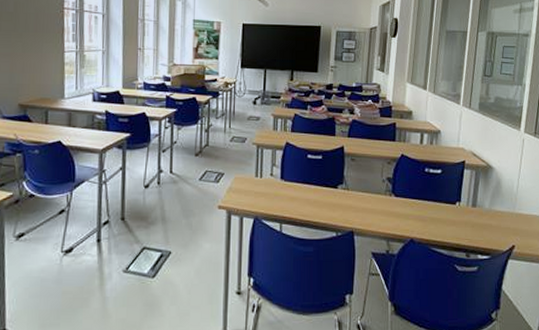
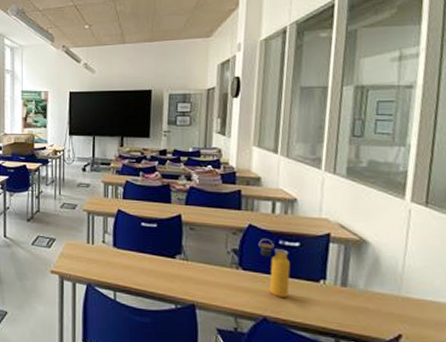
water bottle: none [409,167,433,219] -> present [258,239,290,297]

